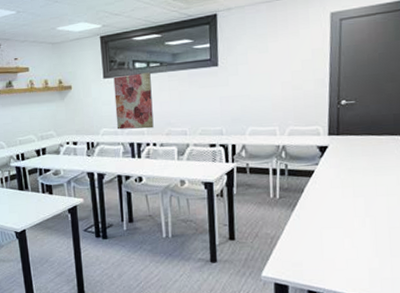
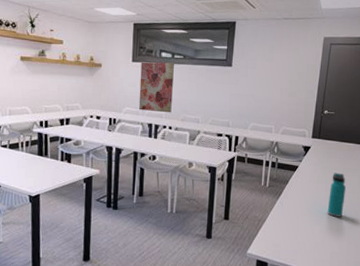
water bottle: none [358,173,381,226] -> present [327,172,346,217]

